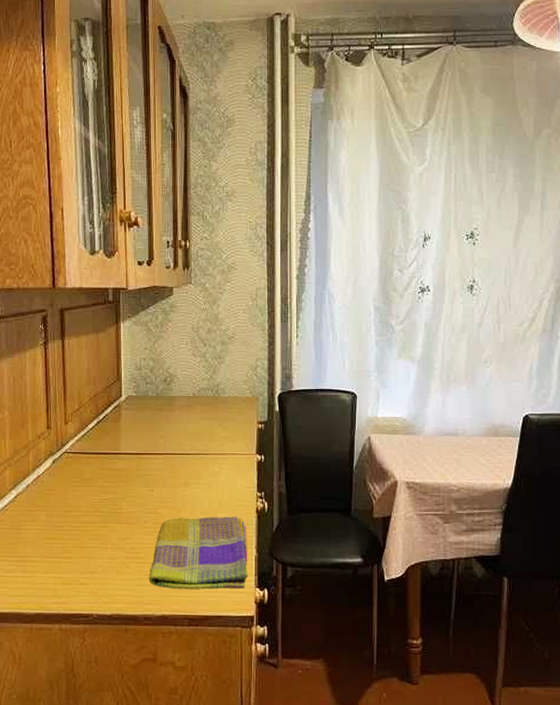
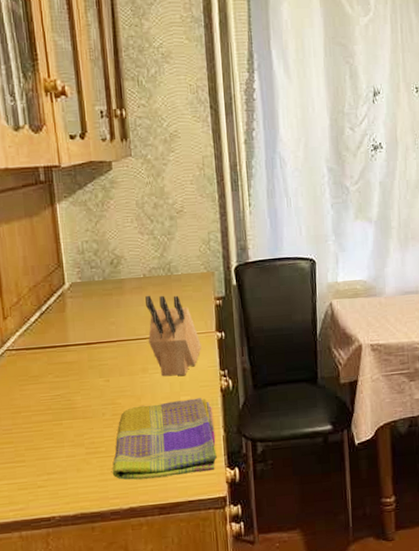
knife block: none [193,413,241,493] -> present [145,295,202,377]

